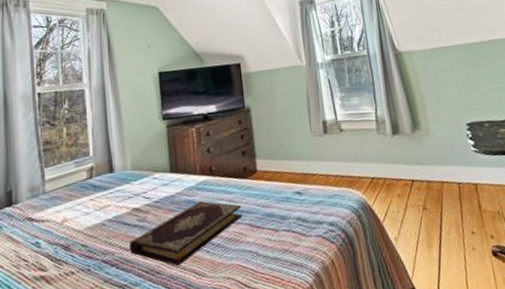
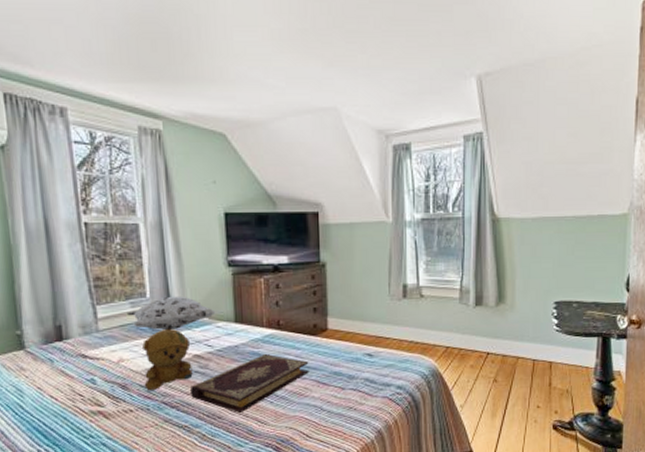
decorative pillow: none [71,151,153,187] -> present [126,296,216,330]
stuffed bear: none [85,179,132,249] -> present [143,324,193,390]

